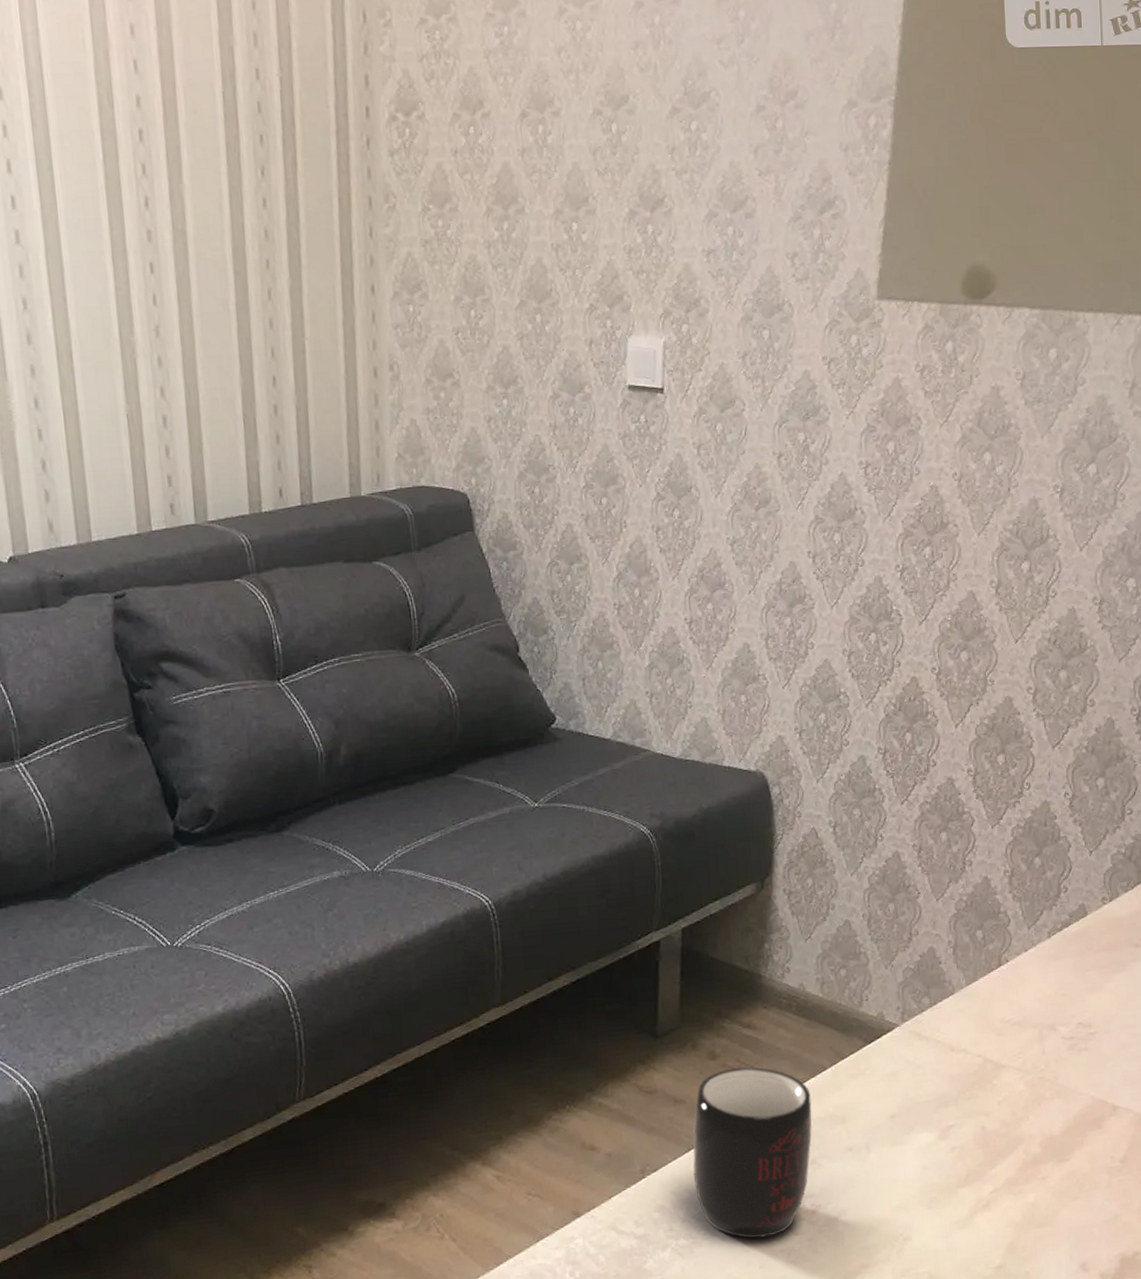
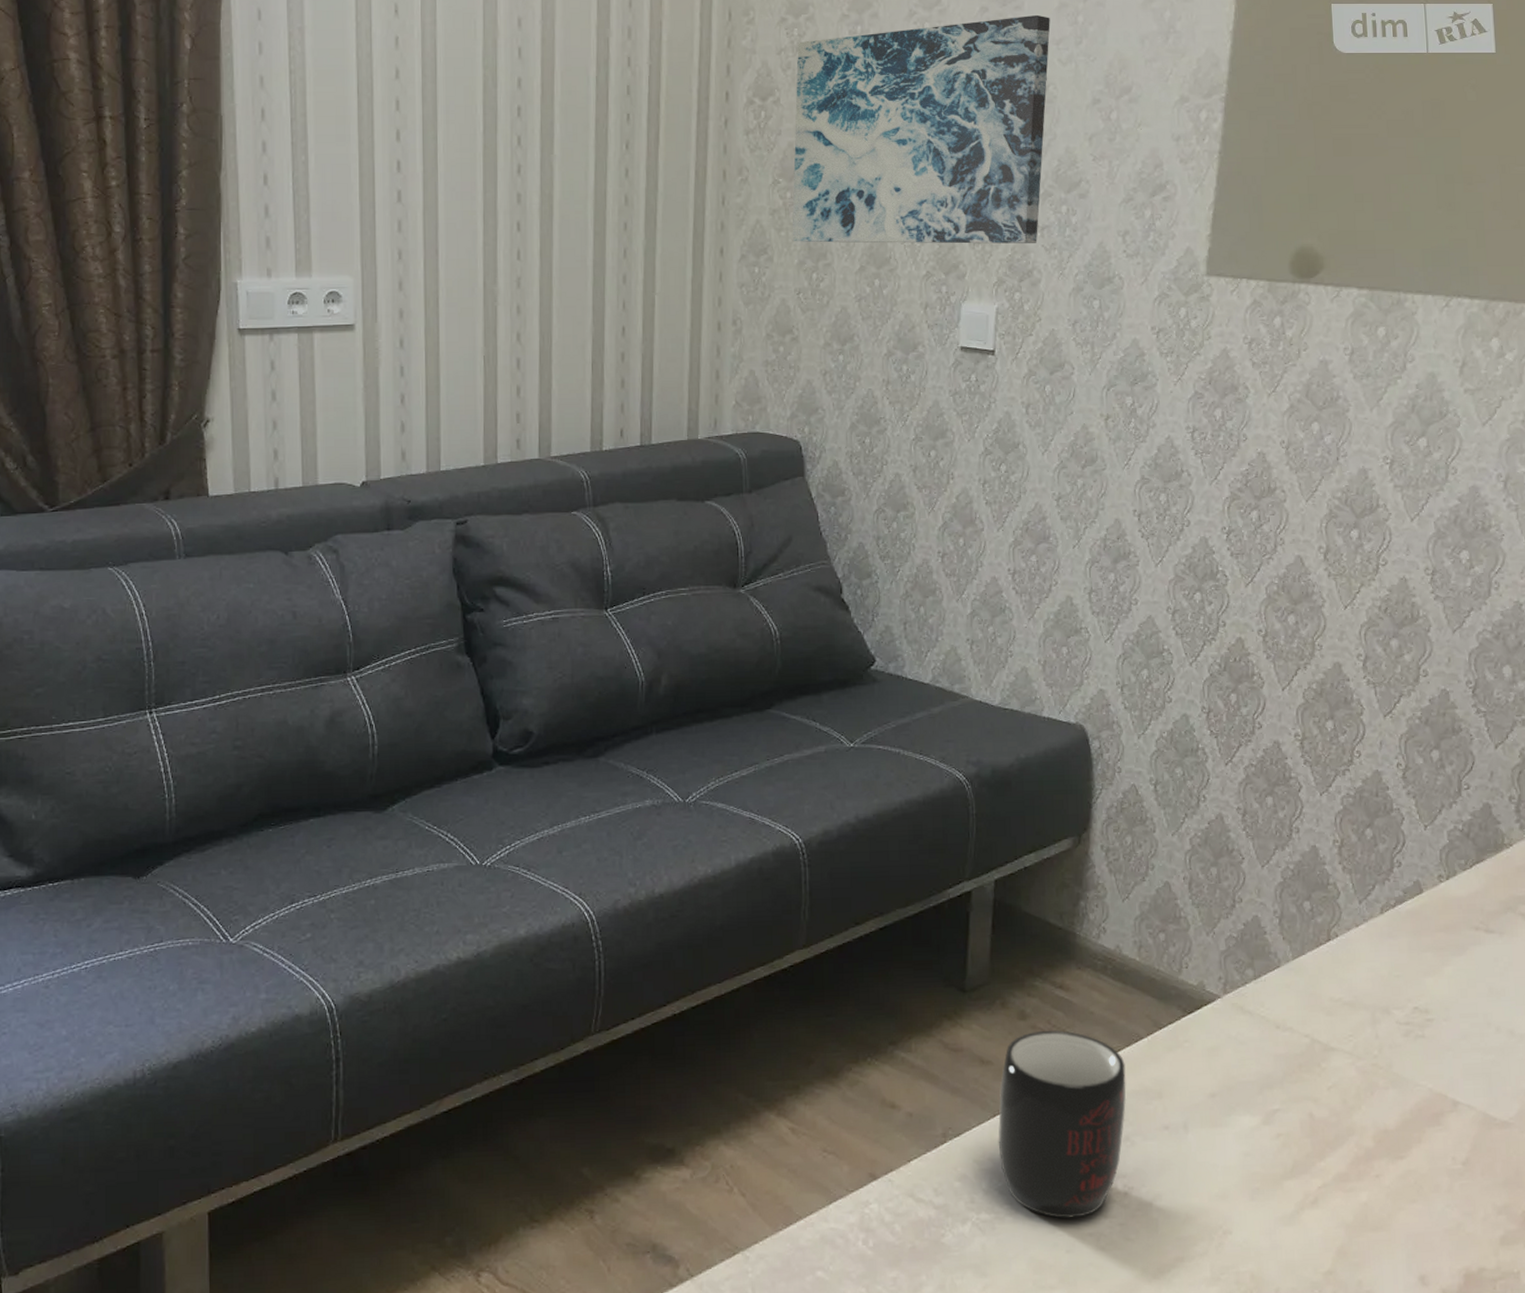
wall art: none [440,9,710,276] -> present [792,14,1050,244]

